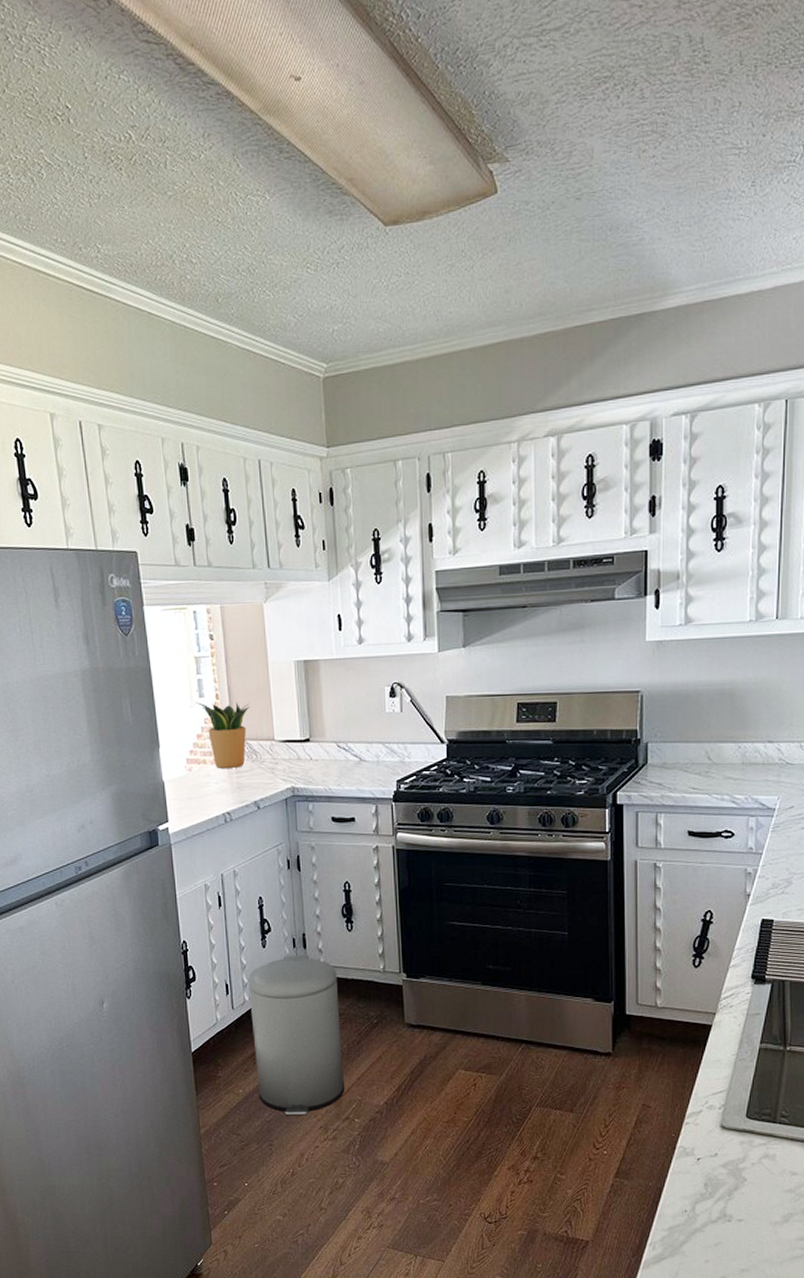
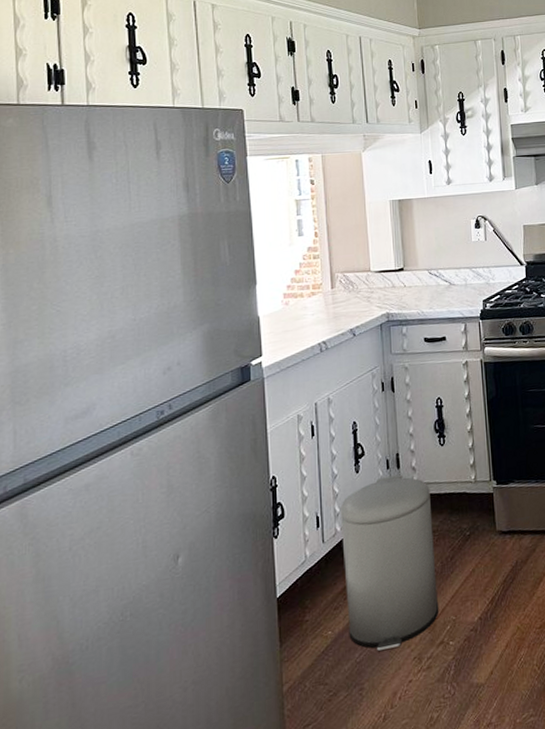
potted plant: present [196,702,250,768] -> none [295,238,348,301]

